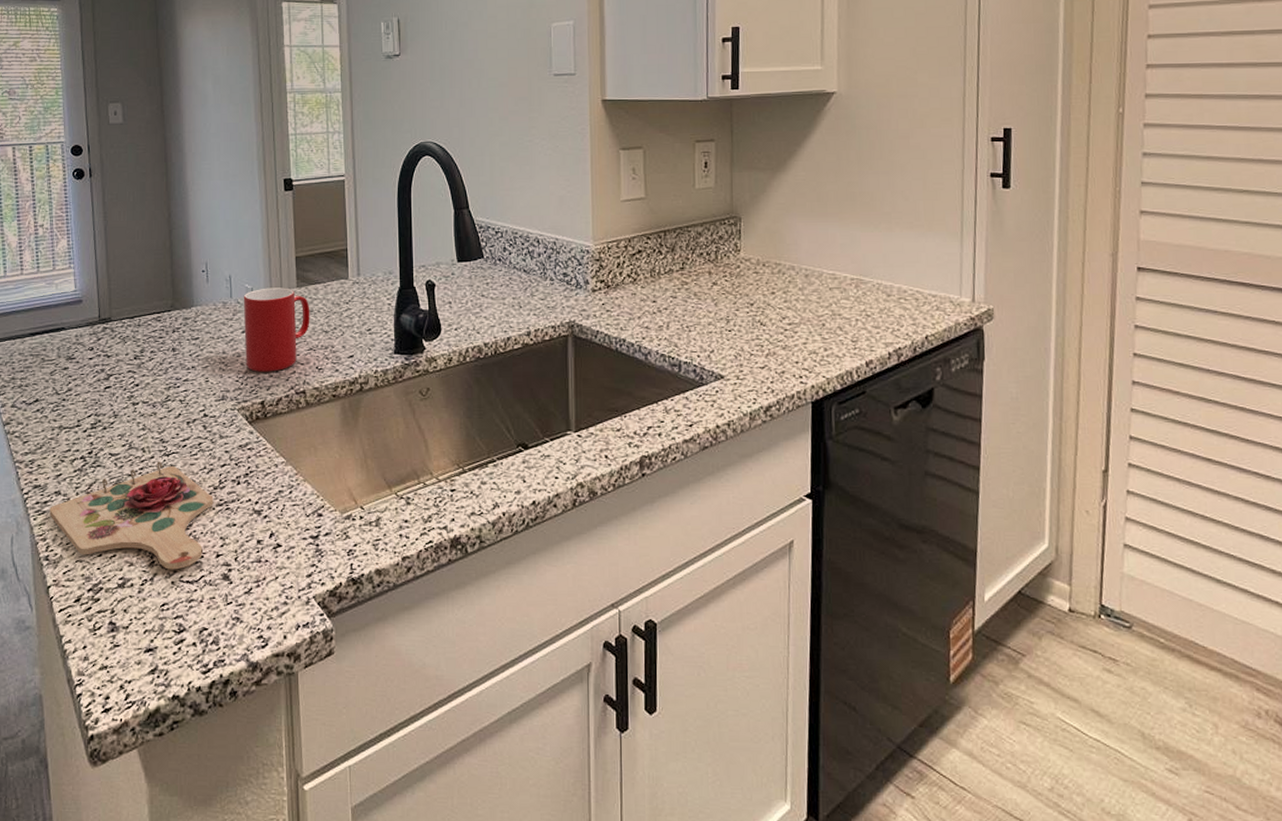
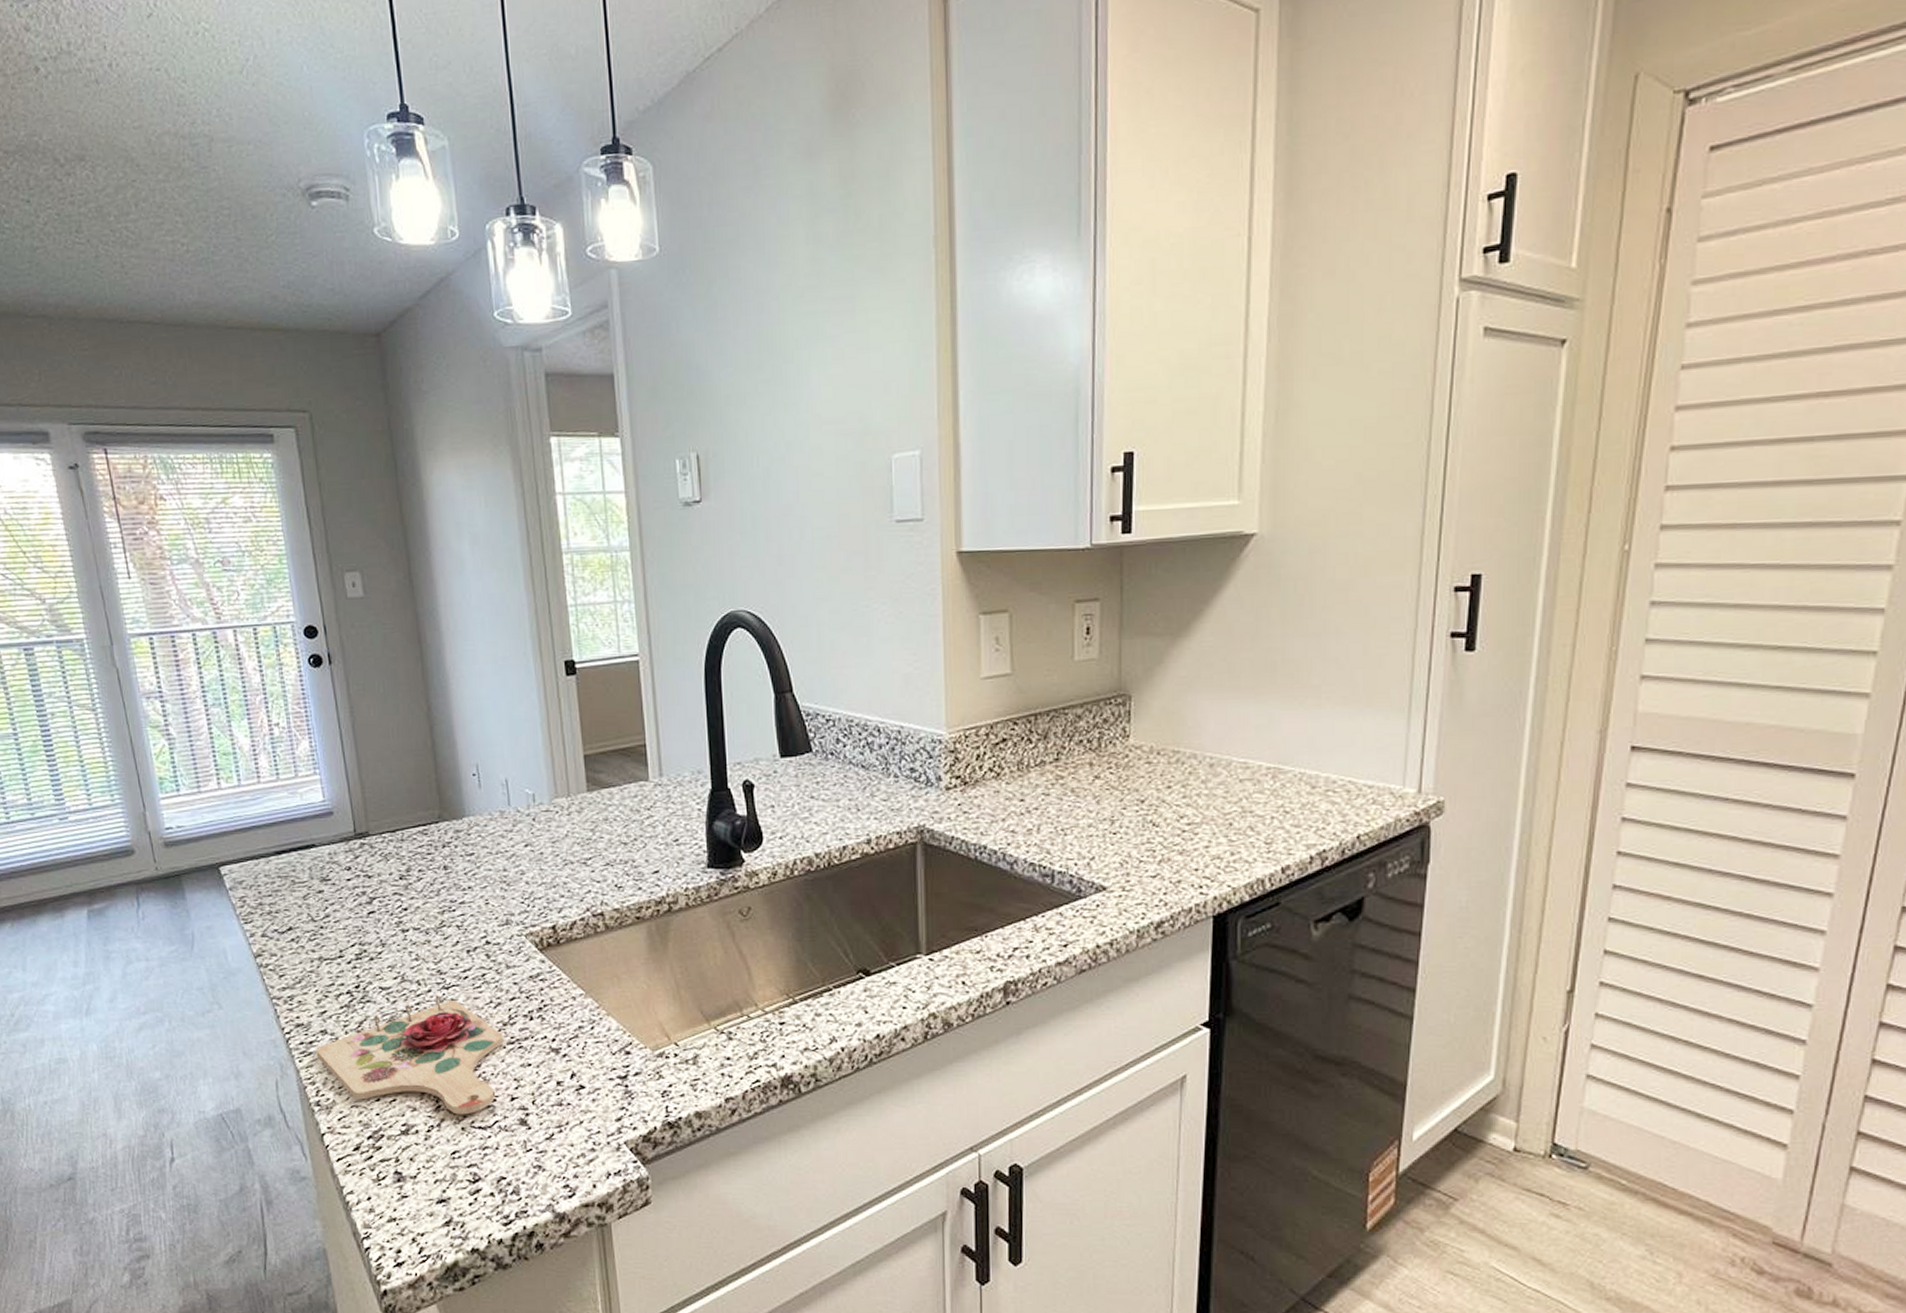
cup: present [243,287,310,372] -> none [523,792,605,892]

